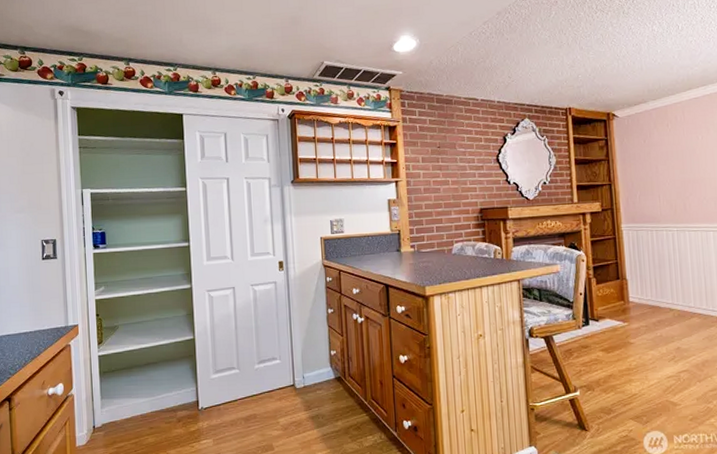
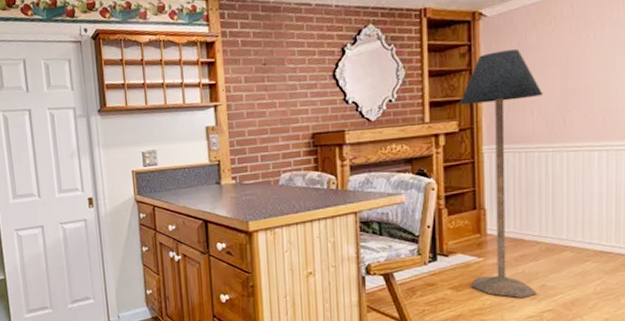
floor lamp: none [601,145,674,360] -> present [460,49,543,299]

